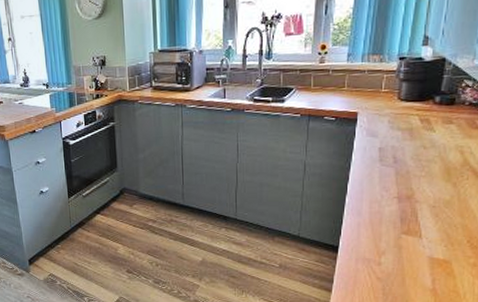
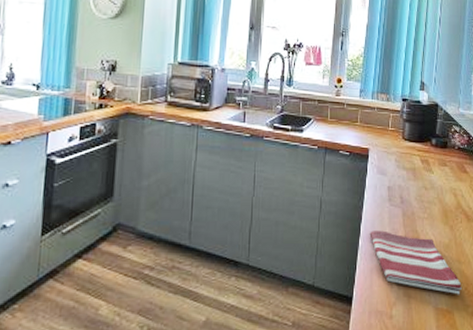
dish towel: none [357,189,464,247] -> present [369,230,462,295]

